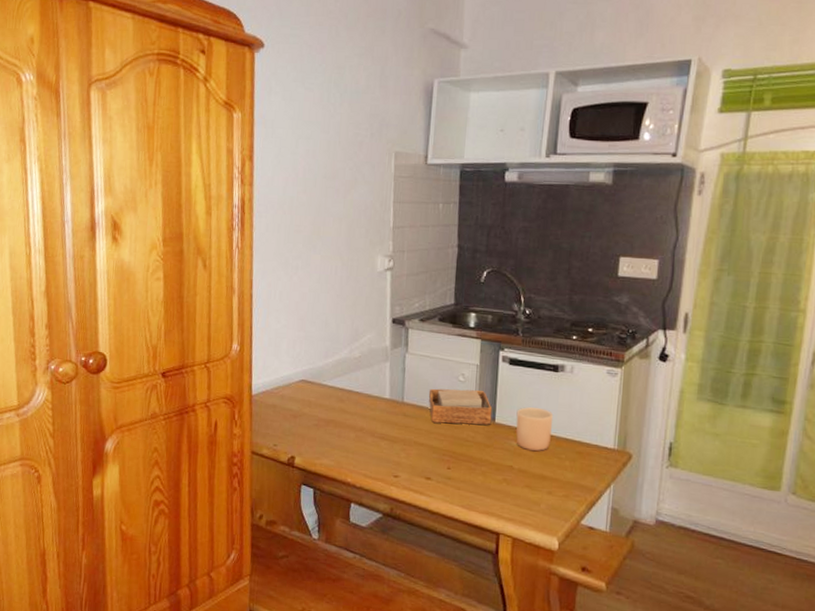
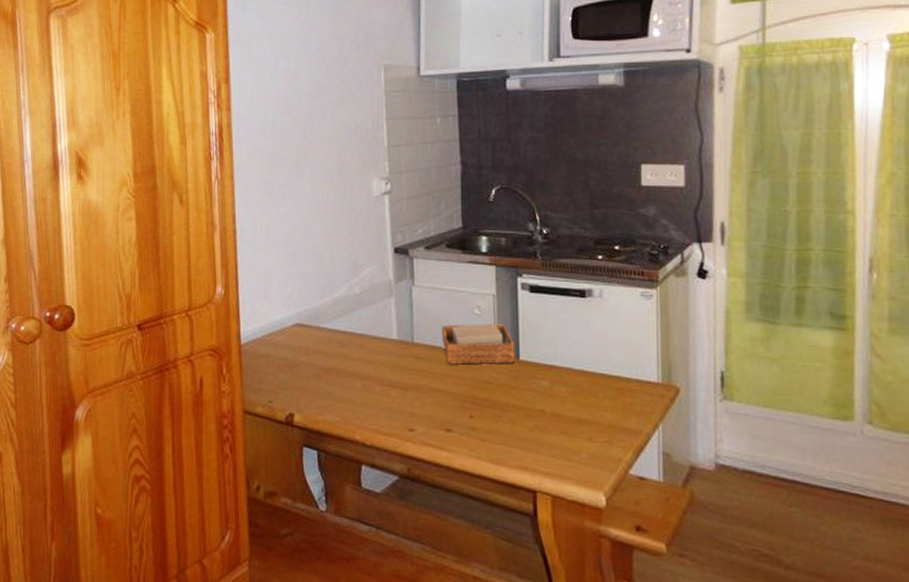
mug: present [516,407,554,451] -> none [543,340,586,390]

